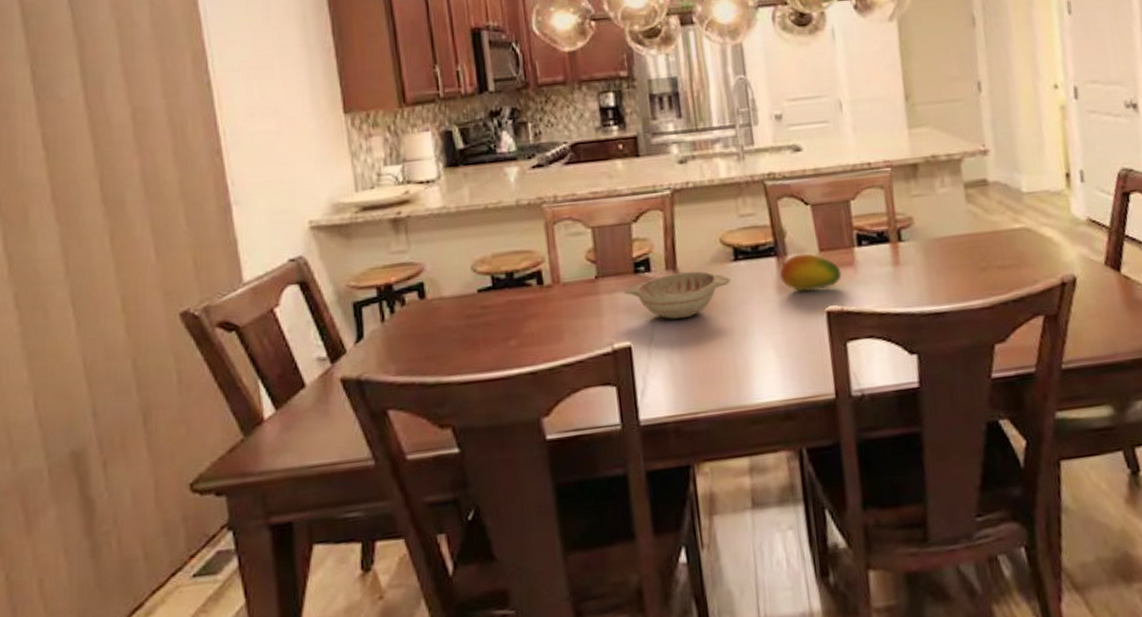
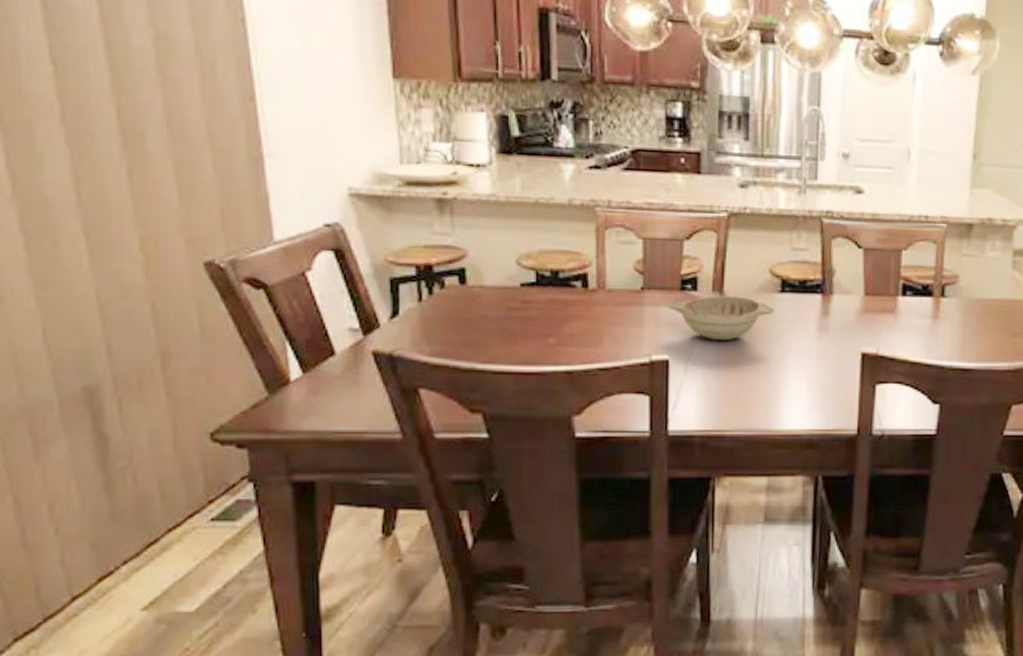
fruit: present [779,253,842,292] -> none [822,295,882,332]

